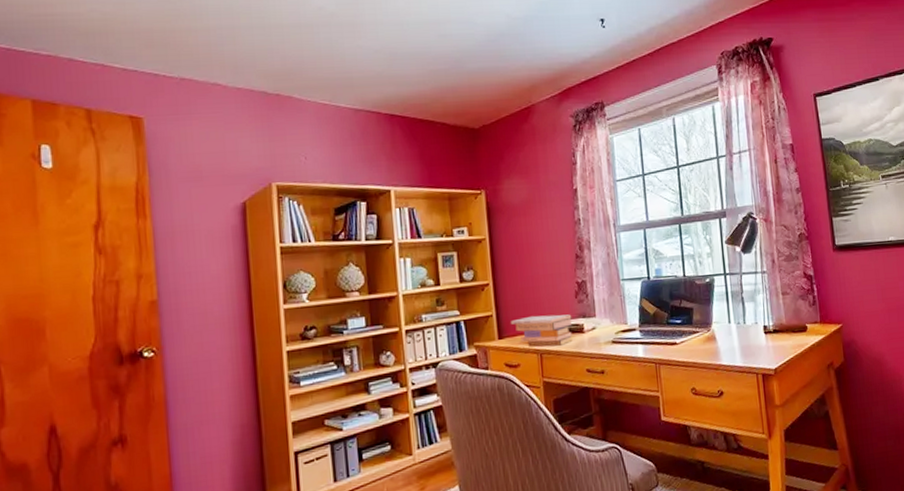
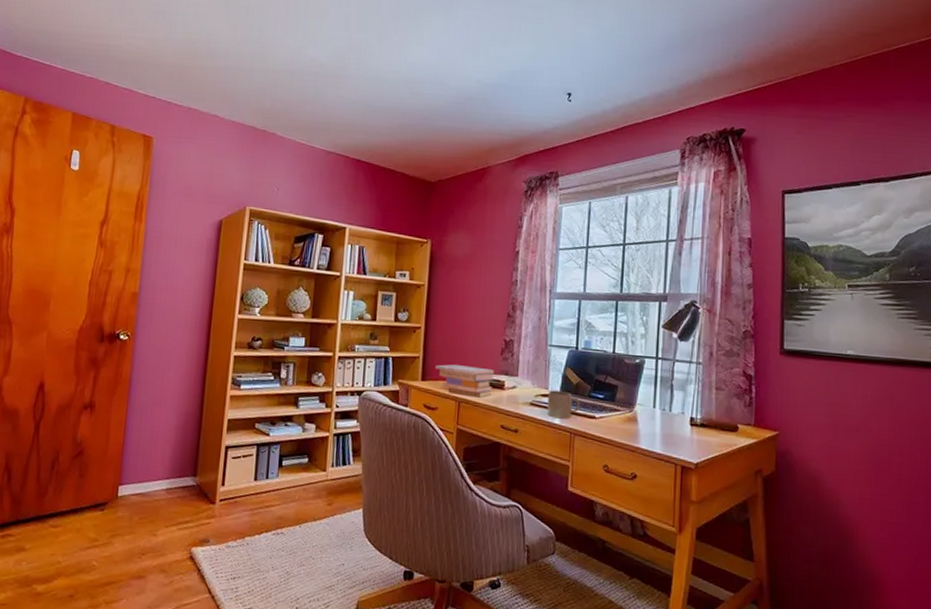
mug: none [627,323,661,352] -> present [547,390,580,419]

